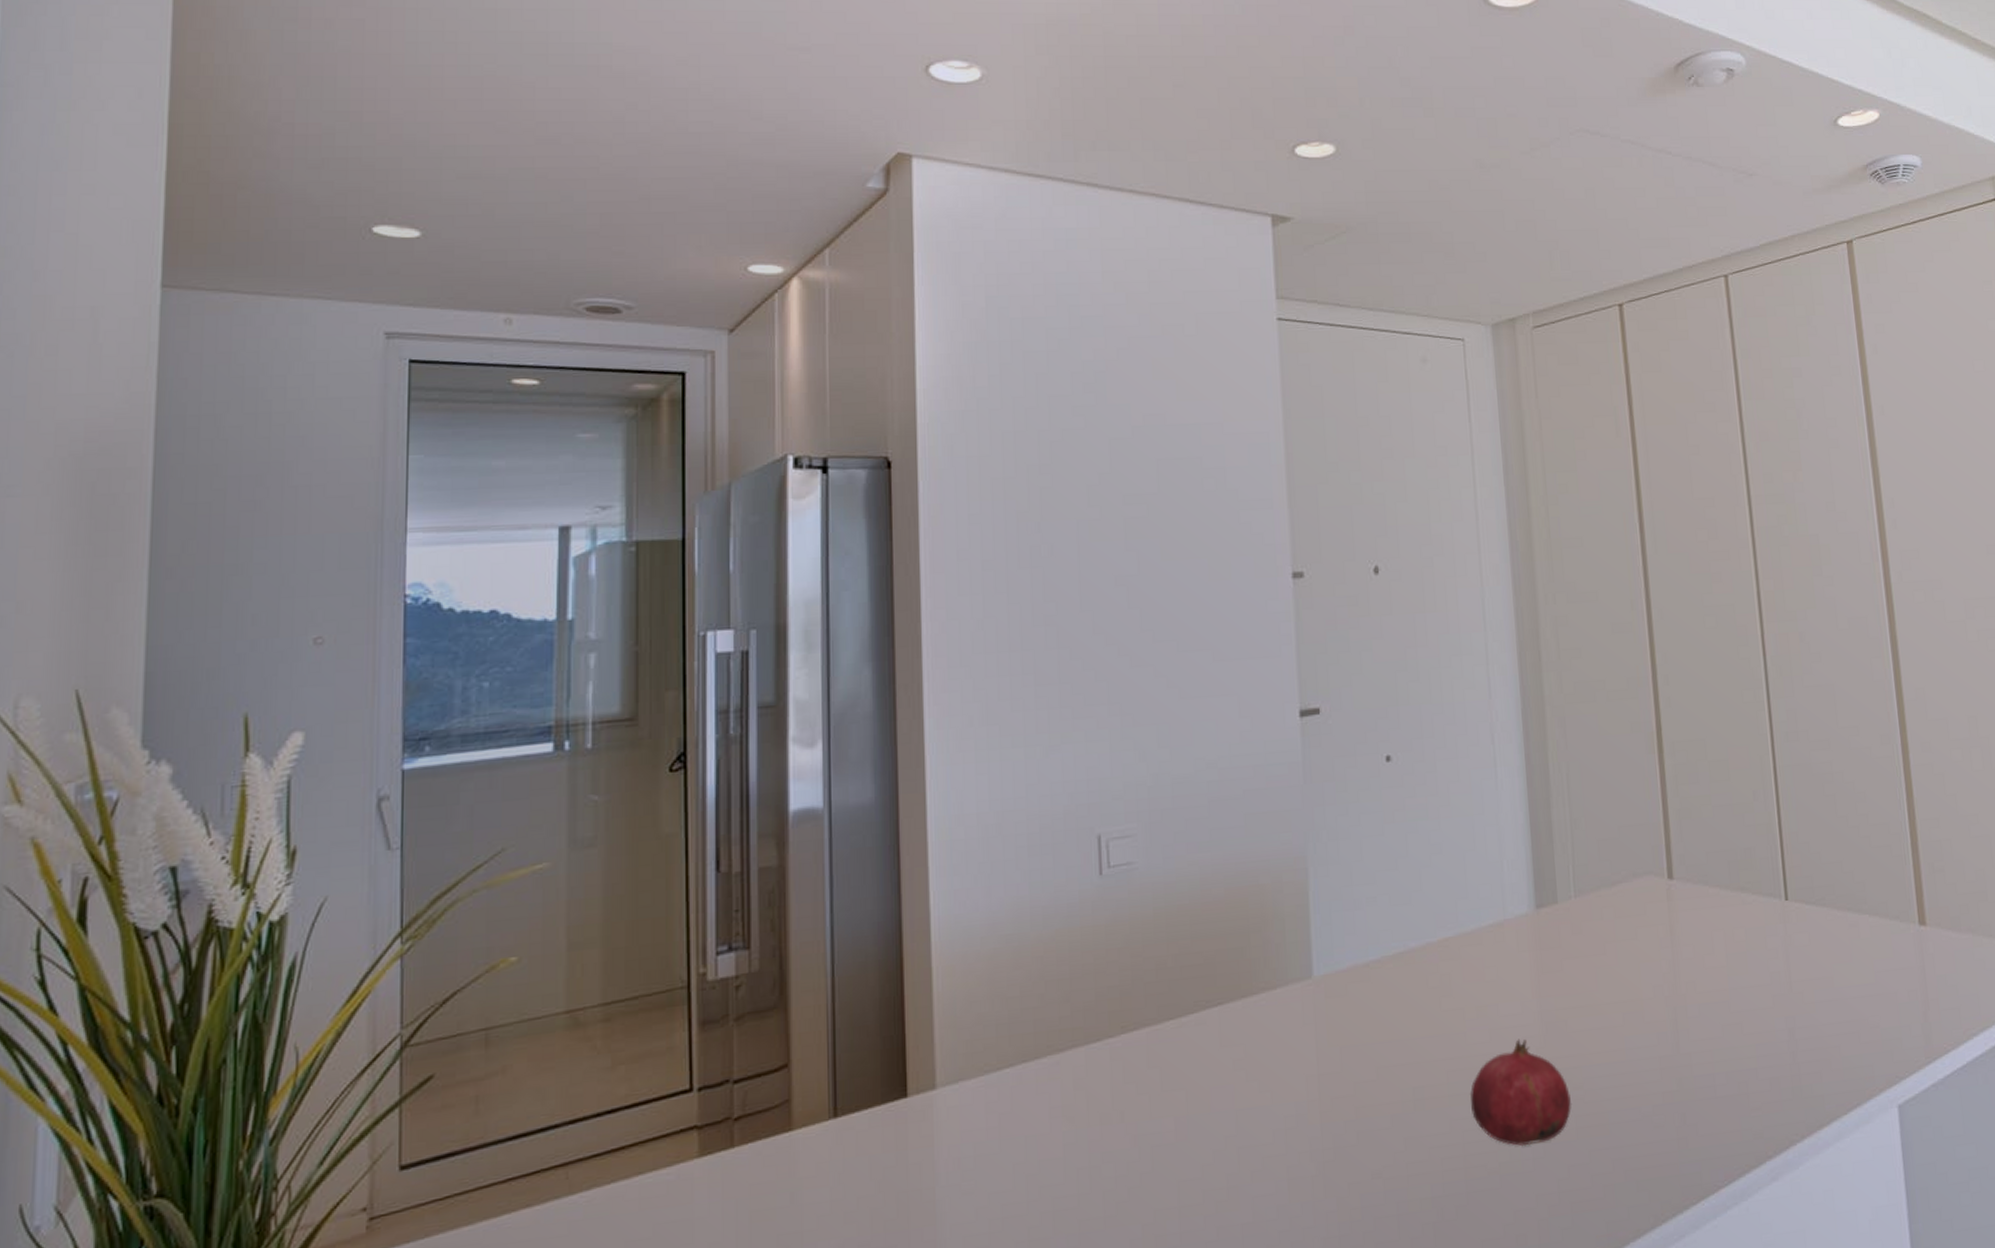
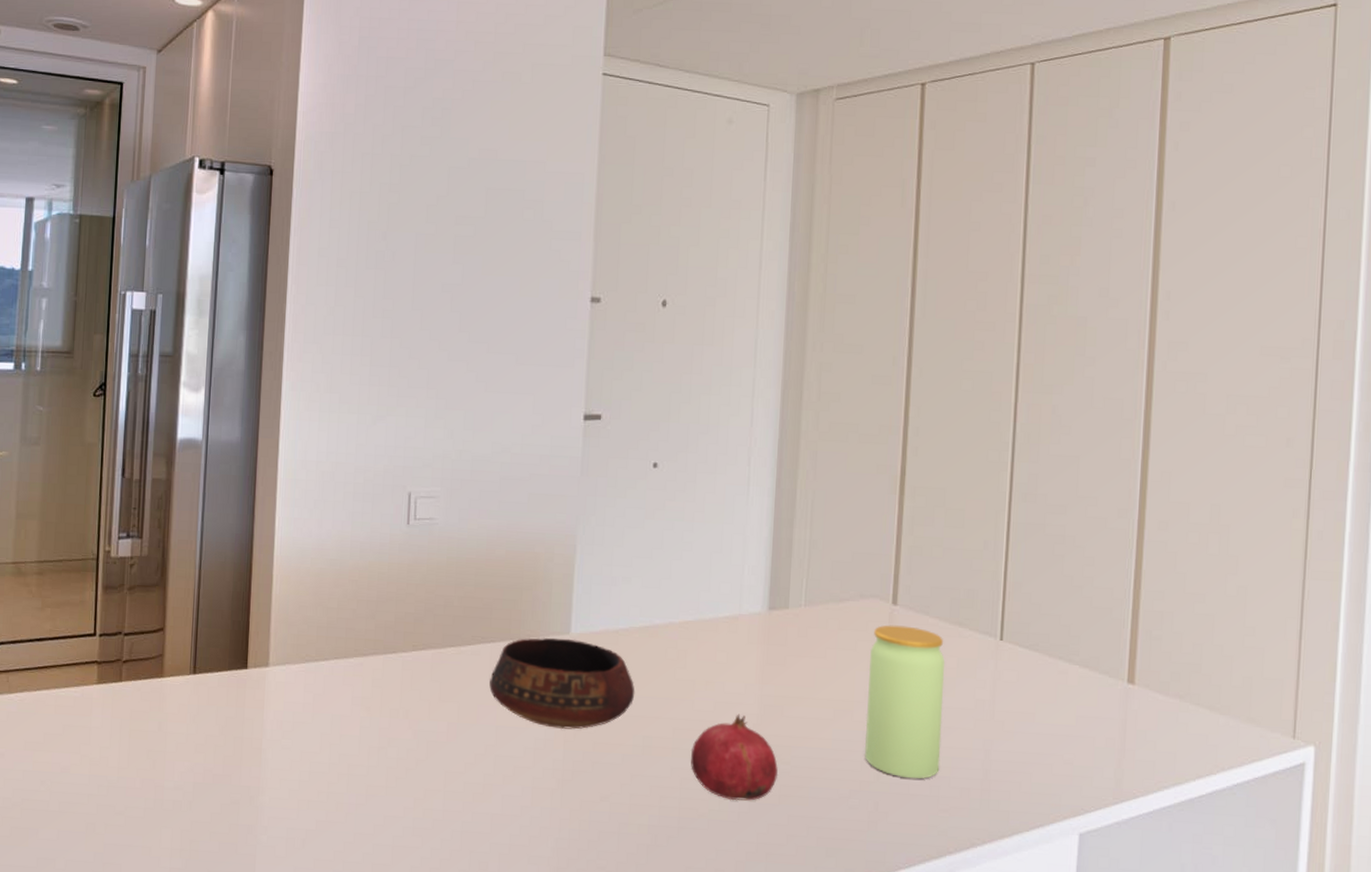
bowl: none [1221,983,1397,1099] -> present [489,637,635,730]
jar: none [1652,901,1745,1079] -> present [864,625,945,779]

